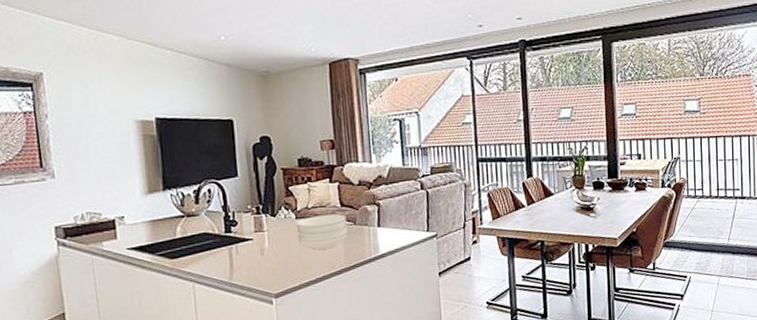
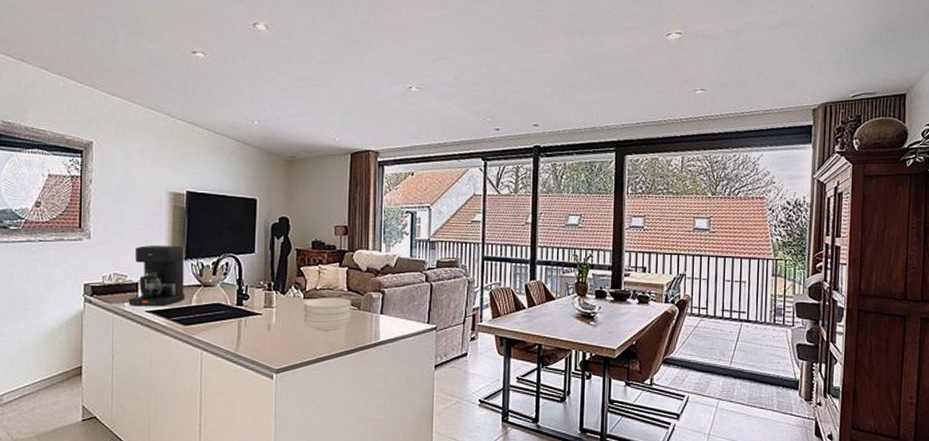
coffee maker: none [106,176,169,244] -> present [128,244,185,306]

